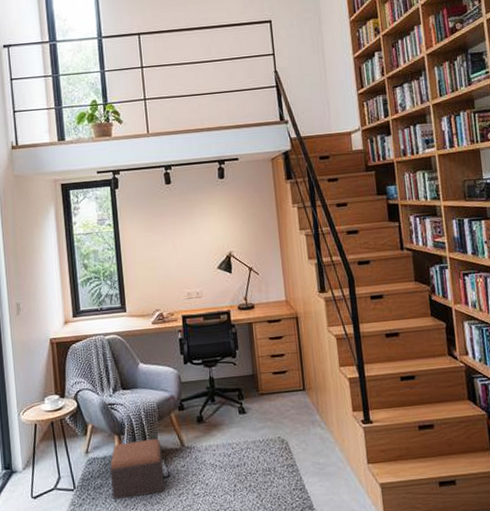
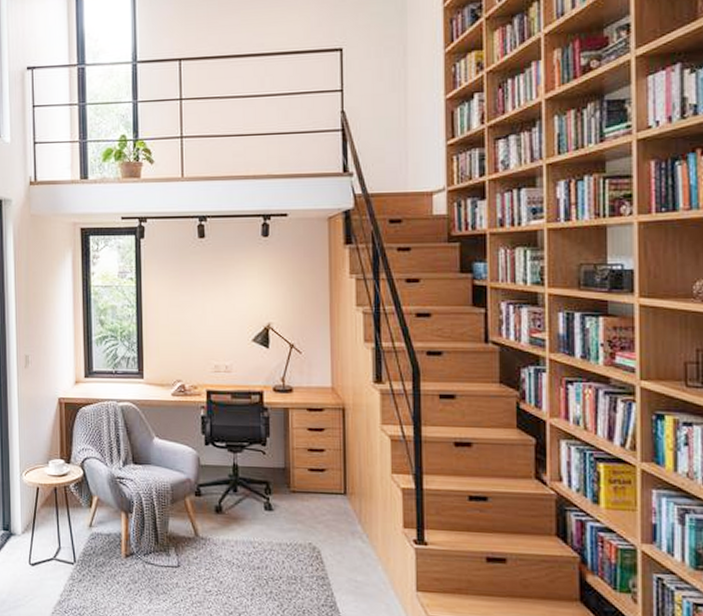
footstool: present [110,438,164,499] -> none [115,522,174,583]

